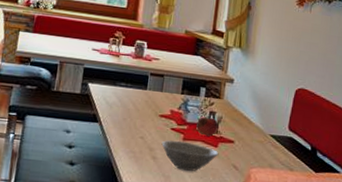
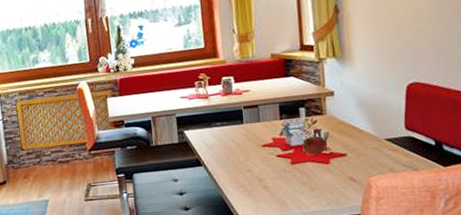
bowl: present [161,139,219,171] -> none [270,165,333,193]

